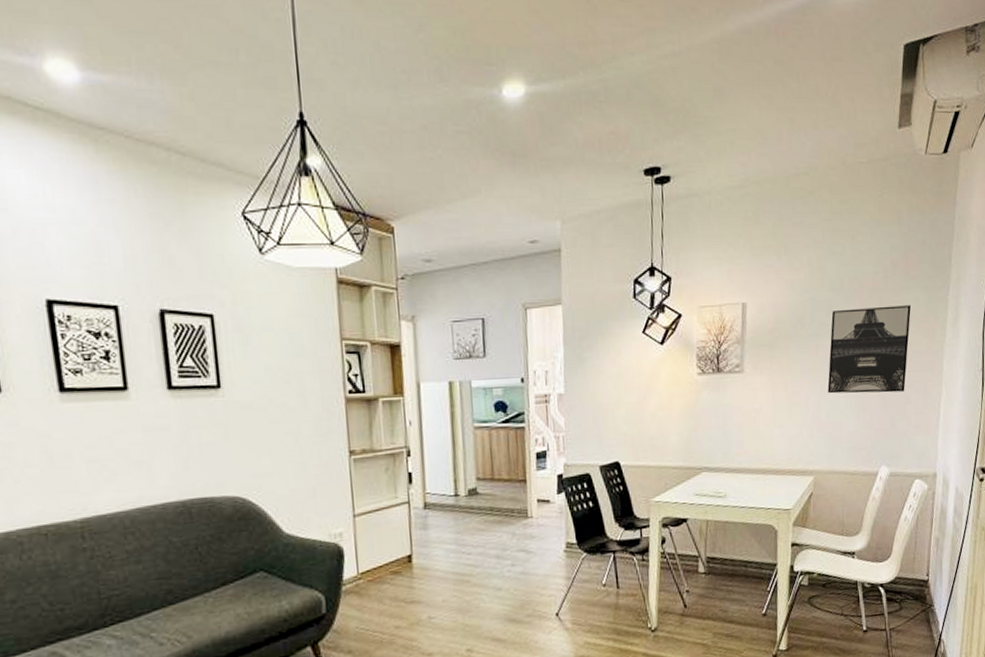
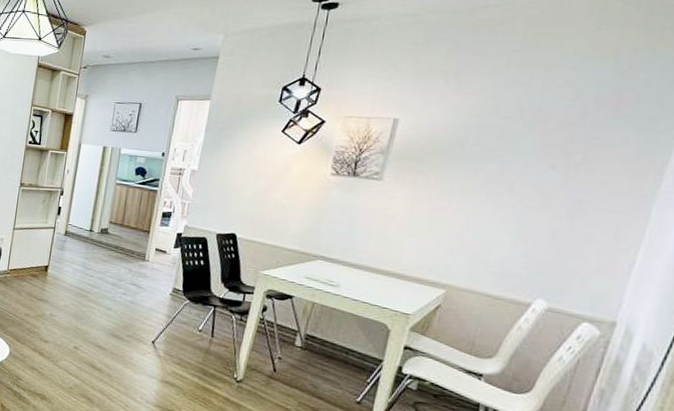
wall art: present [827,305,912,394] -> none [481,138,616,230]

